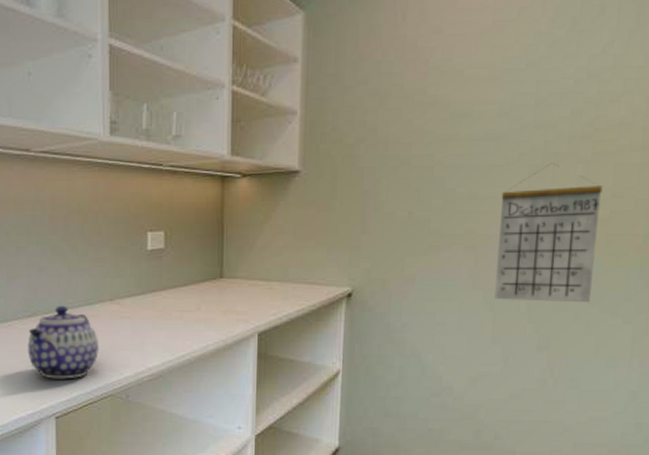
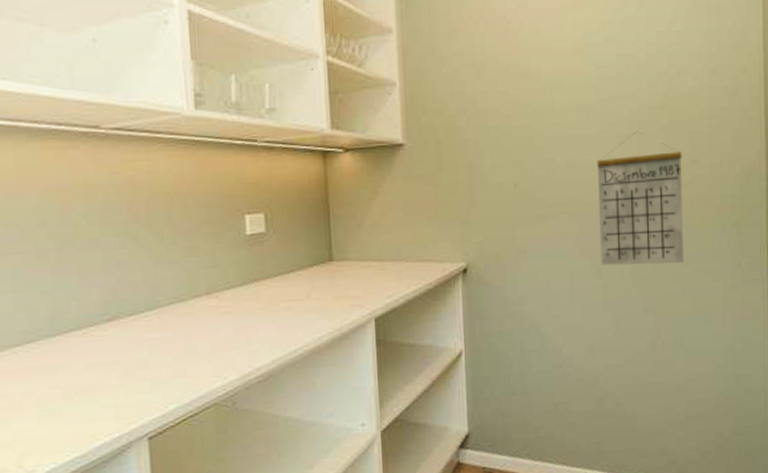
teapot: present [27,305,100,379] -> none [108,304,198,393]

